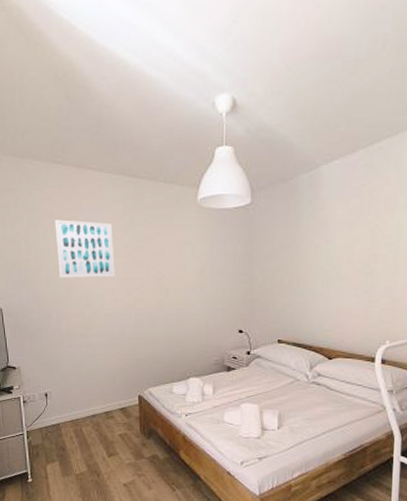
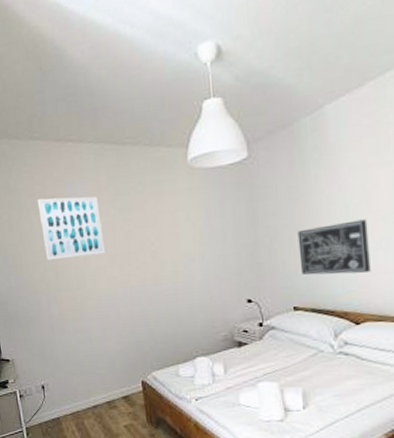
wall art: none [287,269,347,316] -> present [297,219,371,275]

